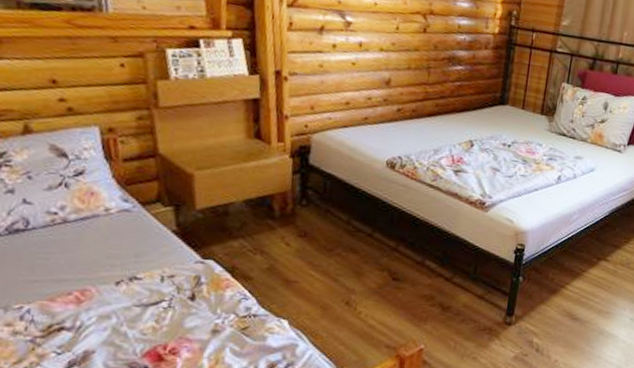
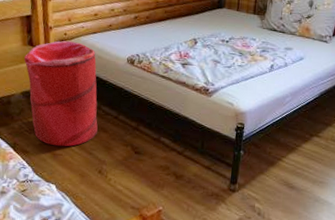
laundry hamper: none [248,134,347,272] -> present [24,40,98,147]

